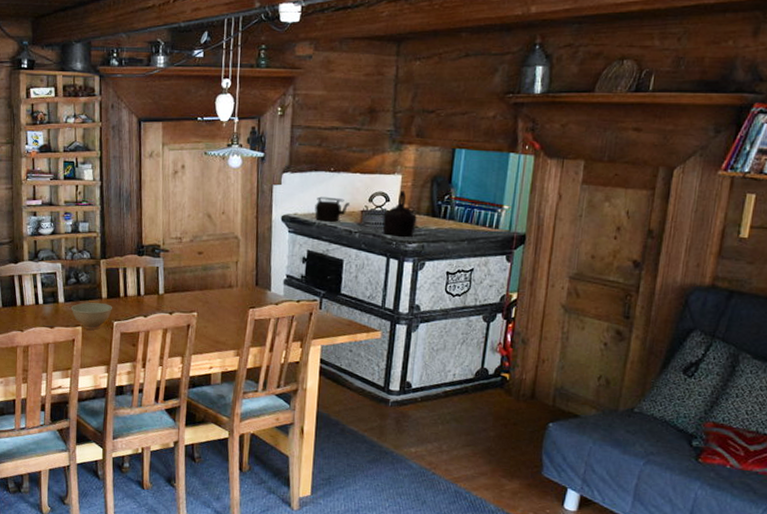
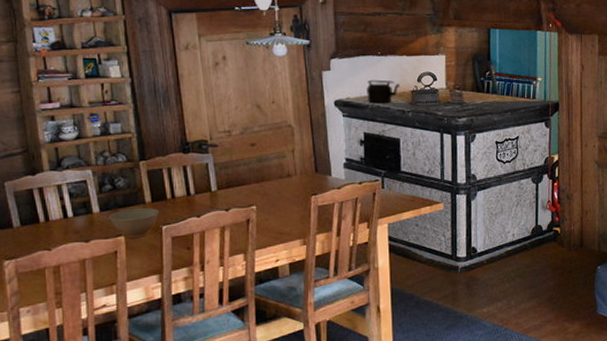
kettle: present [382,190,417,237] -> none [432,70,464,112]

